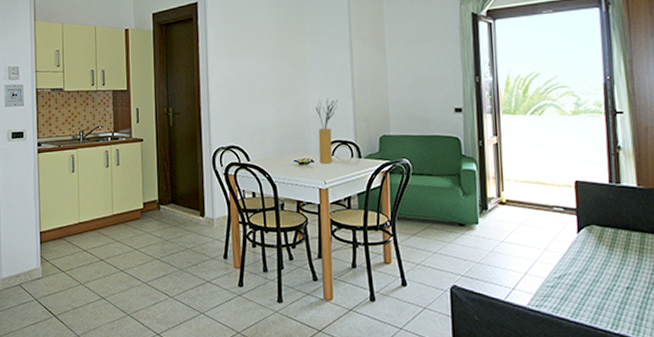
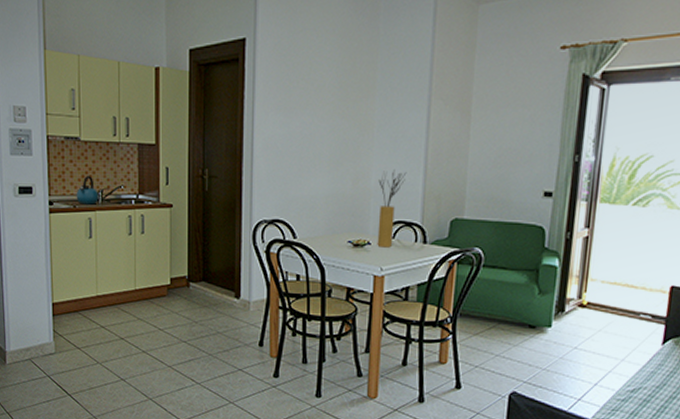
kettle: none [60,119,80,144] -> present [76,175,99,205]

